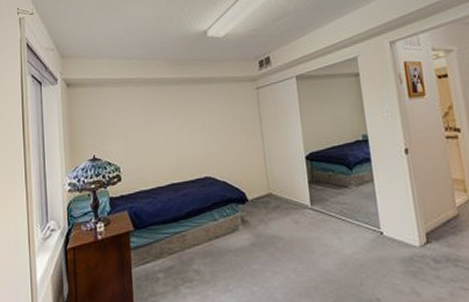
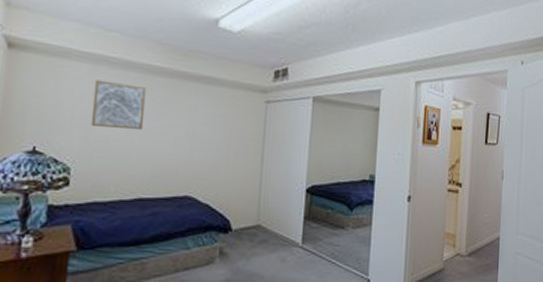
wall art: none [126,96,166,133] -> present [90,79,147,131]

